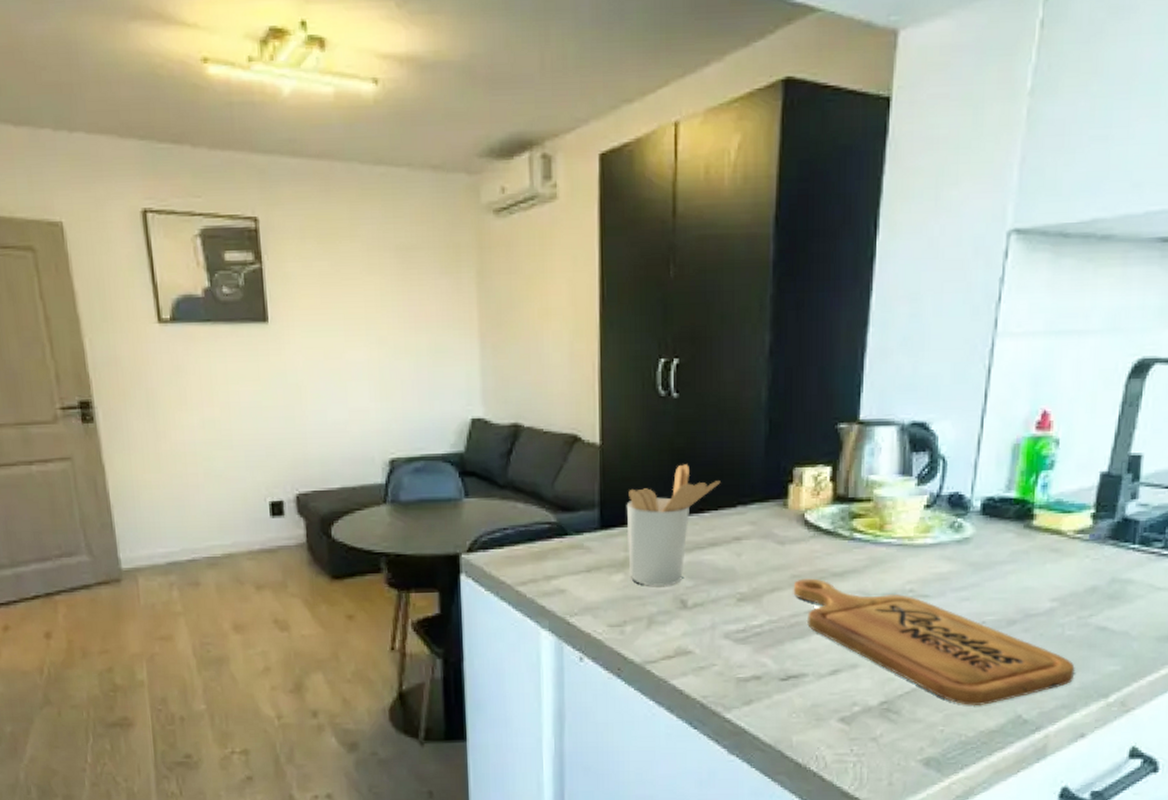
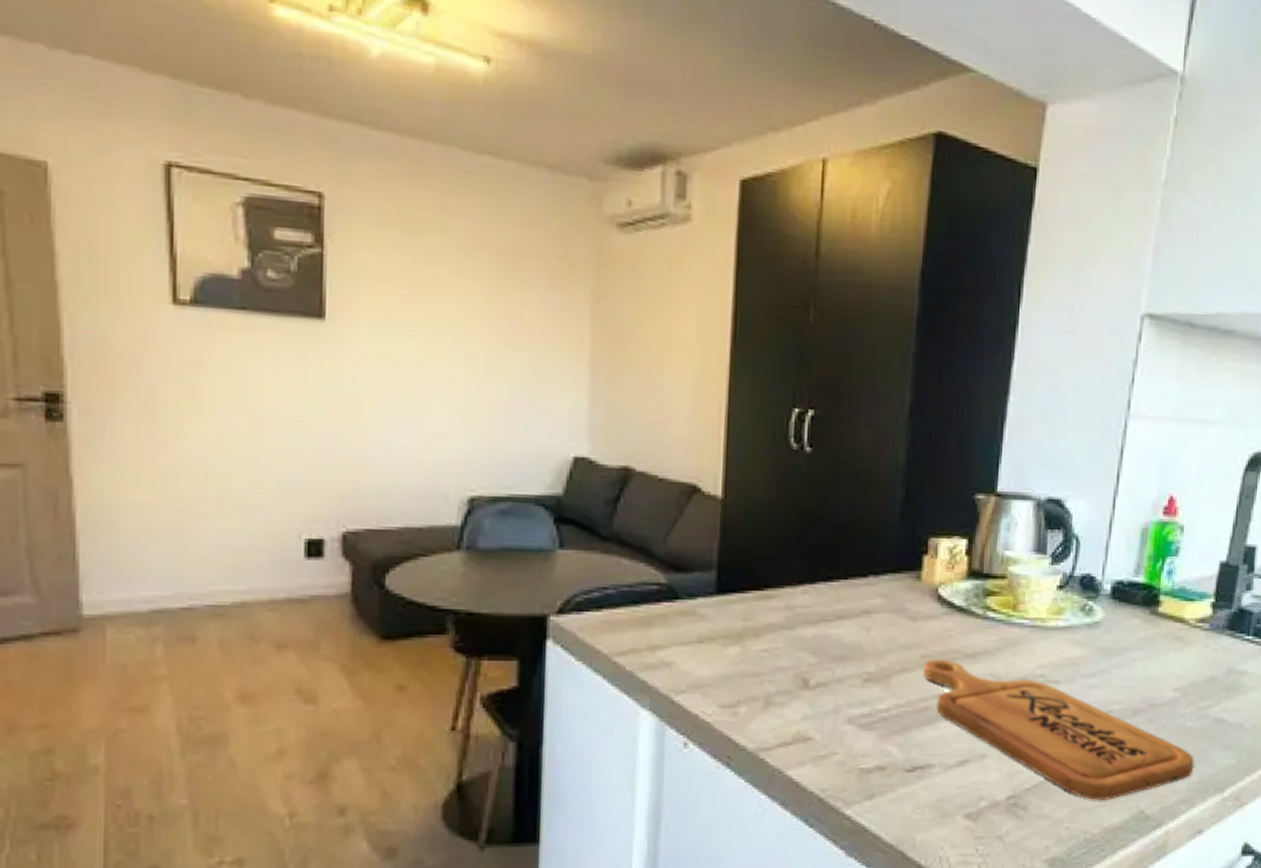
utensil holder: present [626,464,721,586] -> none [746,526,852,662]

